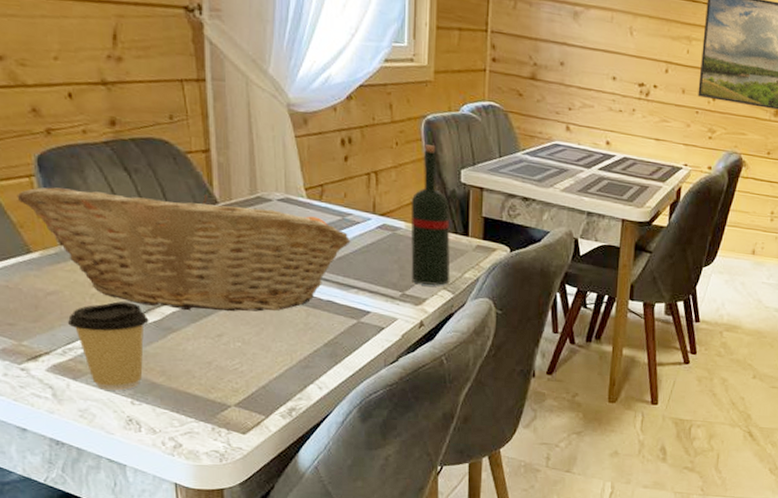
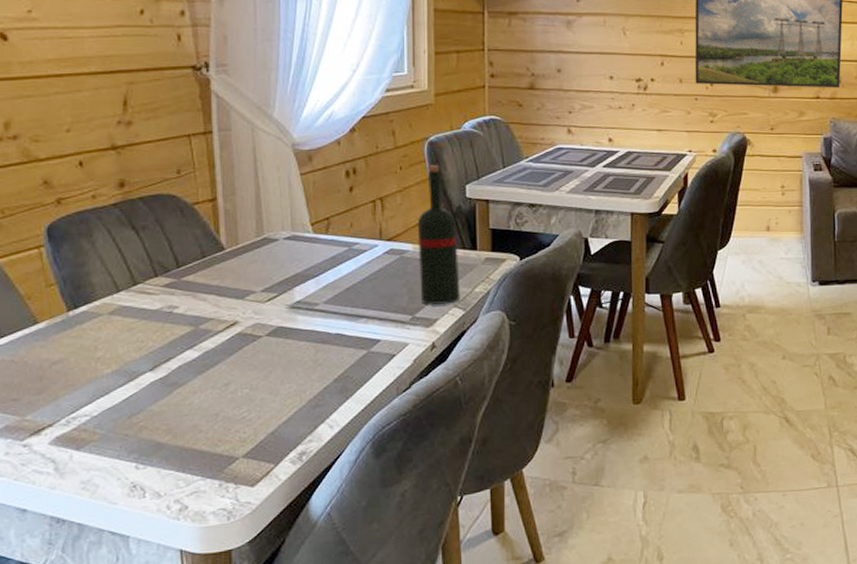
fruit basket: present [17,187,351,312] -> none [26,242,358,363]
coffee cup: present [68,301,149,391] -> none [73,361,155,457]

